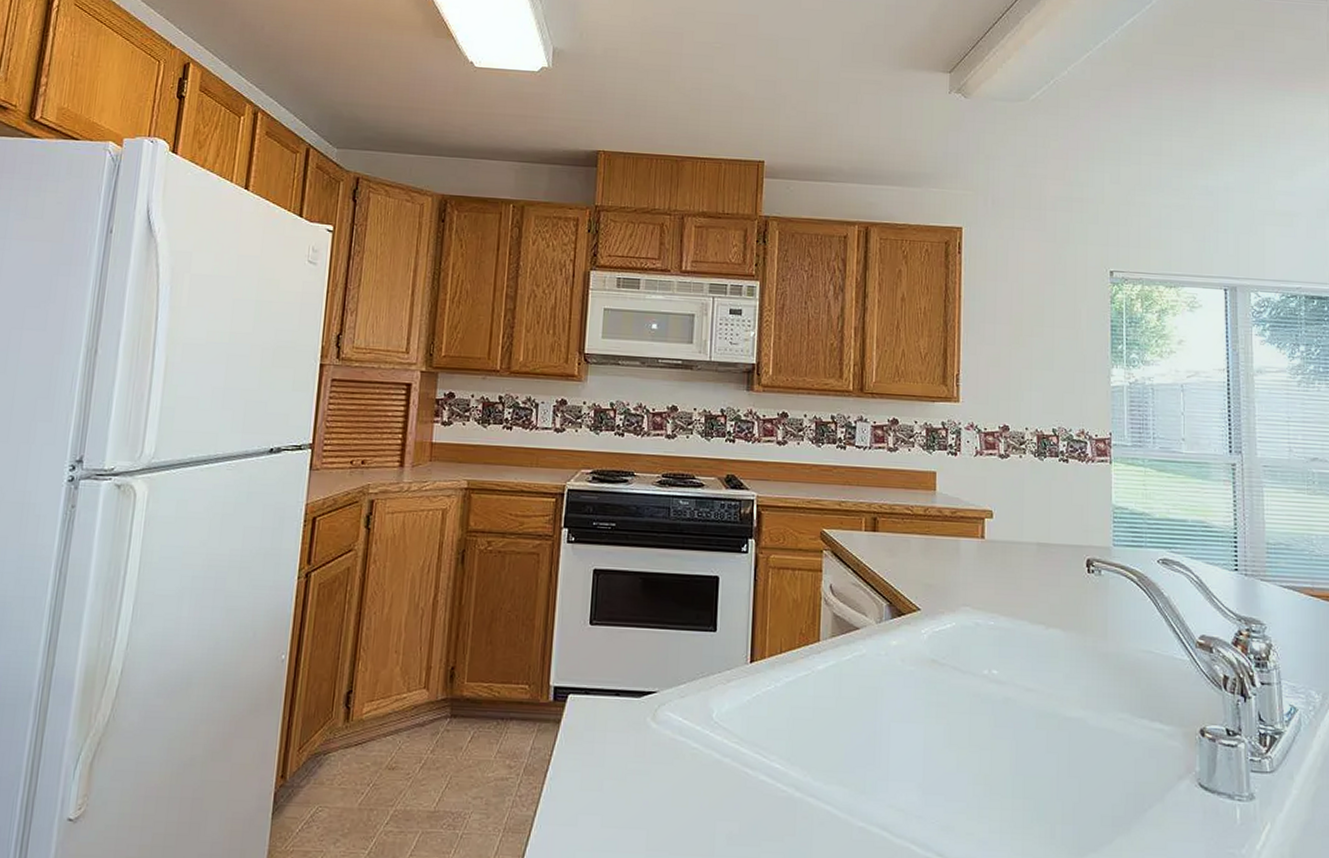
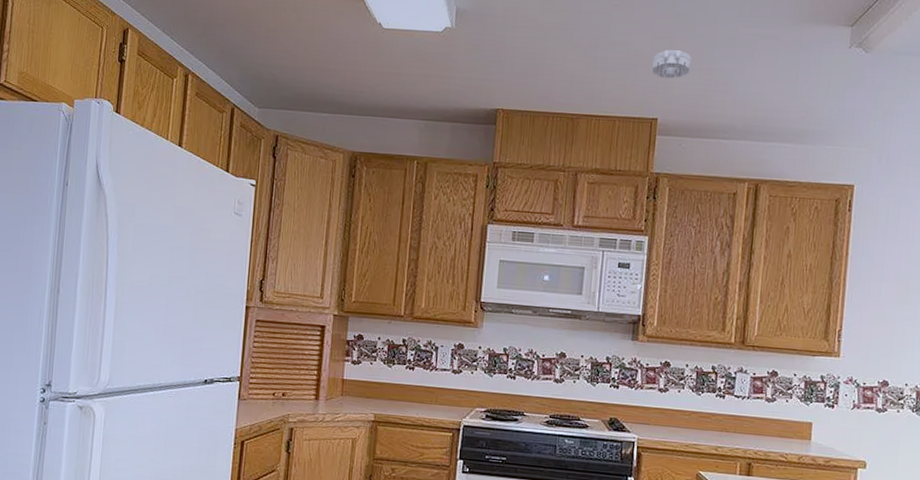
smoke detector: none [756,92,795,122] -> present [651,49,691,79]

